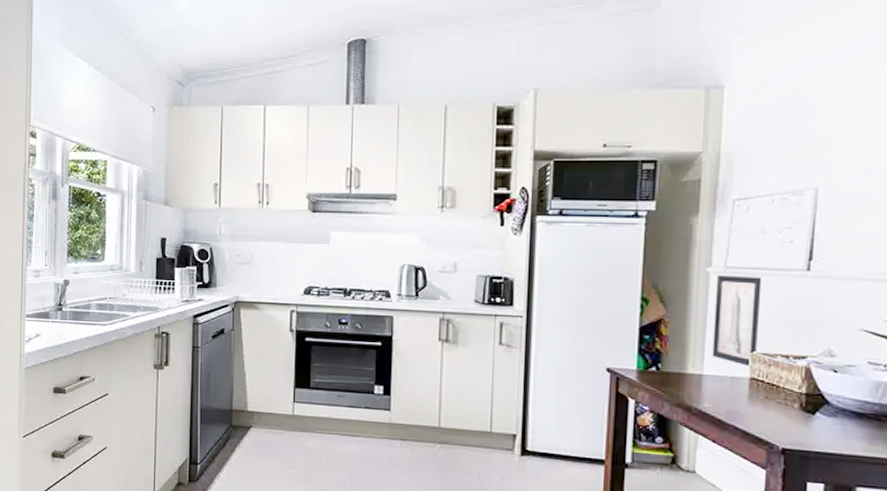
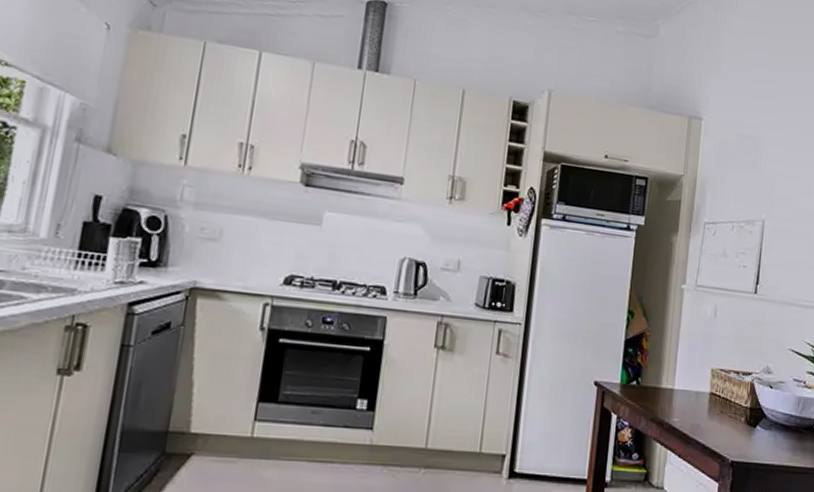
wall art: present [712,274,762,368] -> none [682,292,723,383]

